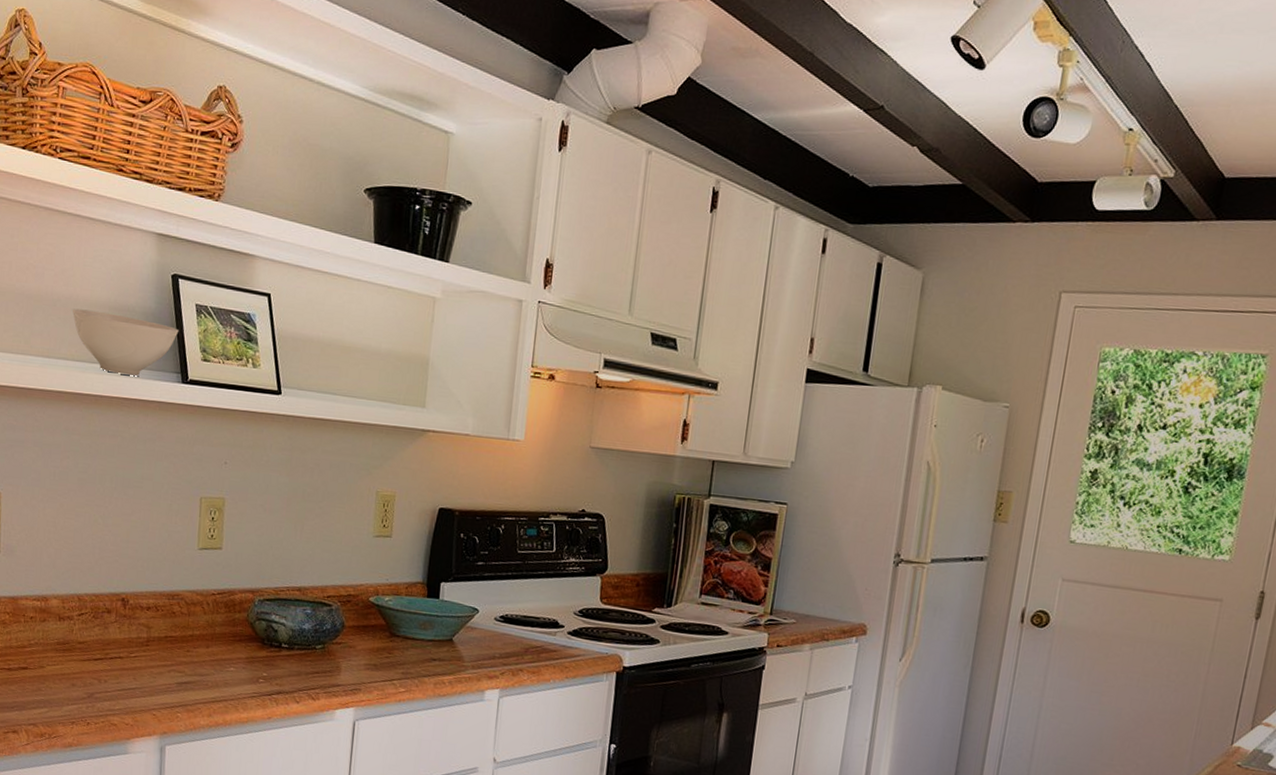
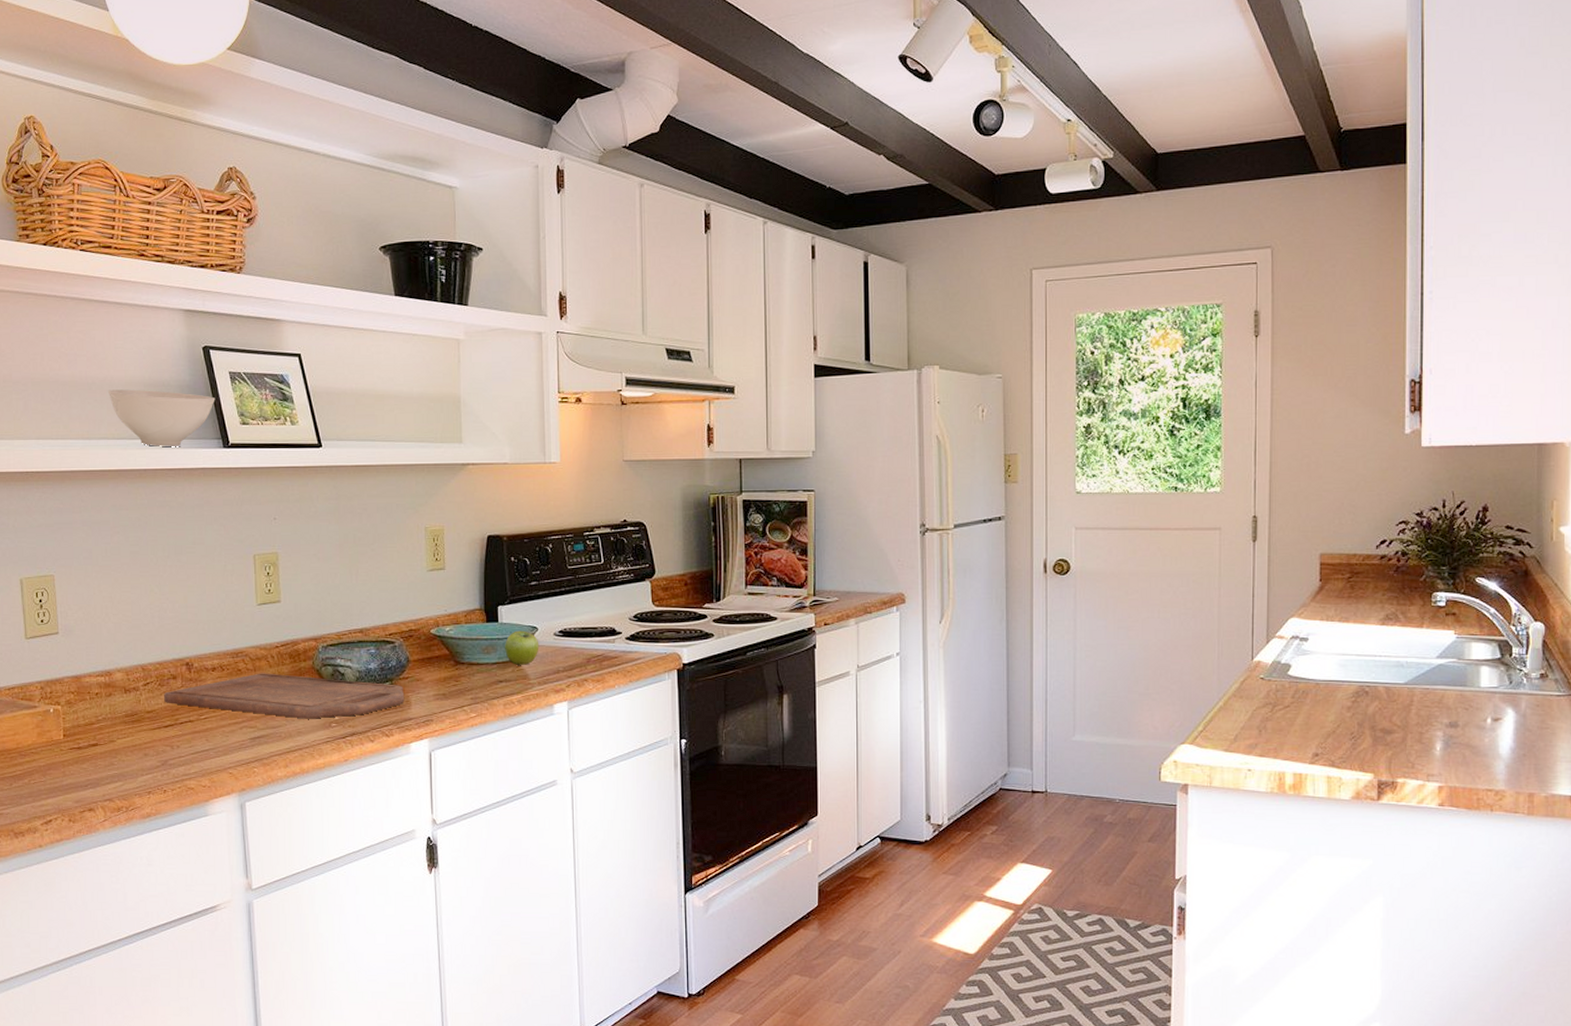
cutting board: none [96,618,336,675] -> present [163,673,405,719]
fruit: none [442,610,479,647] -> present [505,630,539,665]

